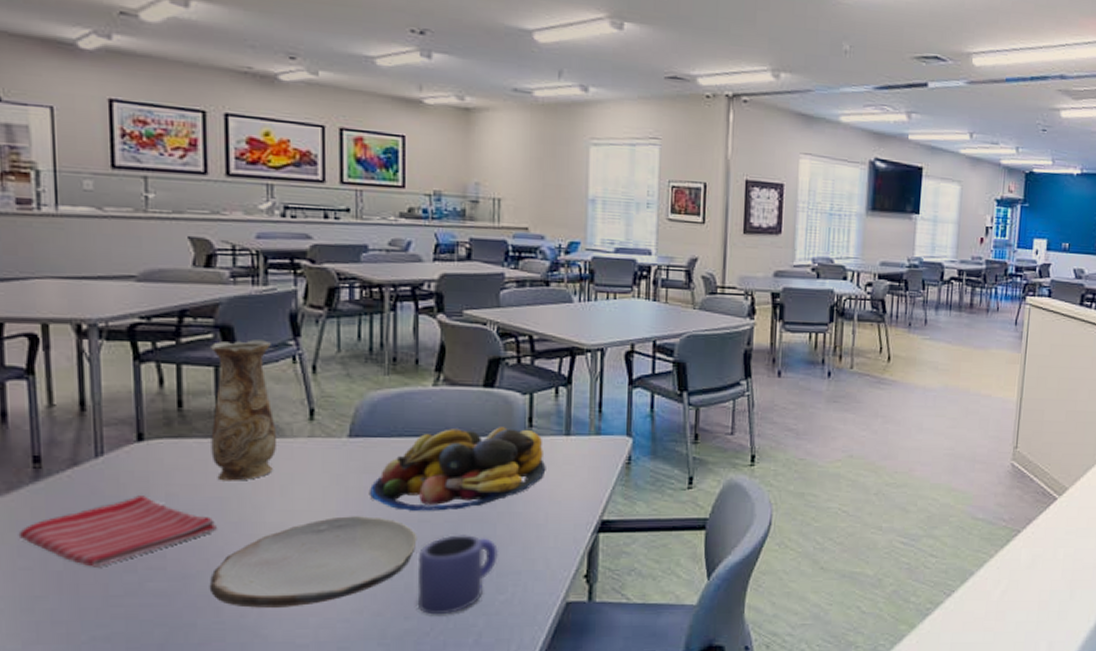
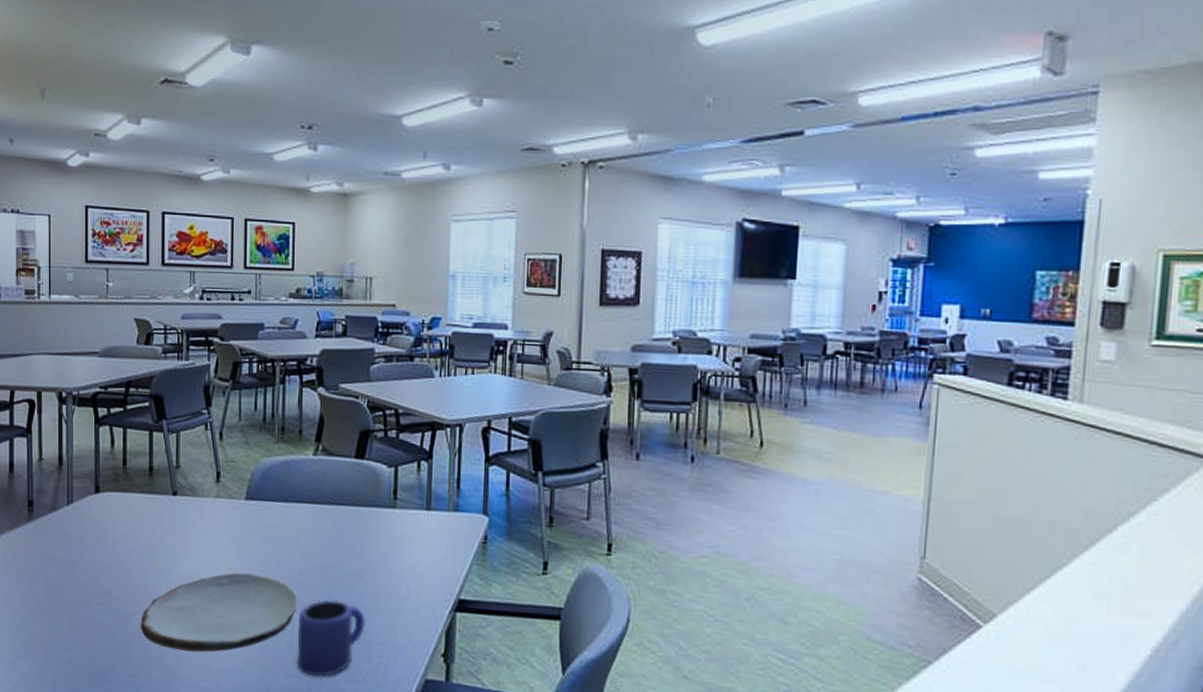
dish towel: present [18,496,217,567] -> none [17,540,147,599]
vase: present [211,339,277,481] -> none [145,408,192,533]
fruit bowl: present [370,427,546,511] -> none [261,497,409,576]

